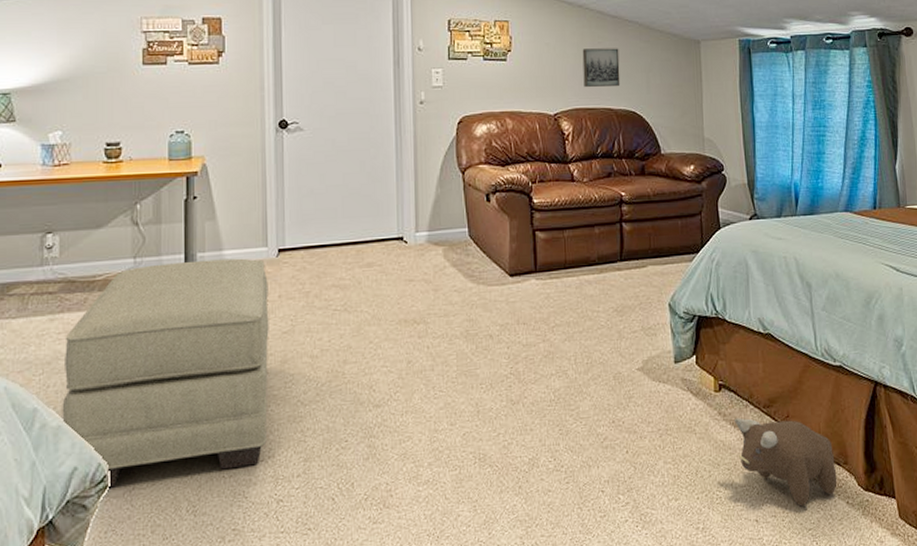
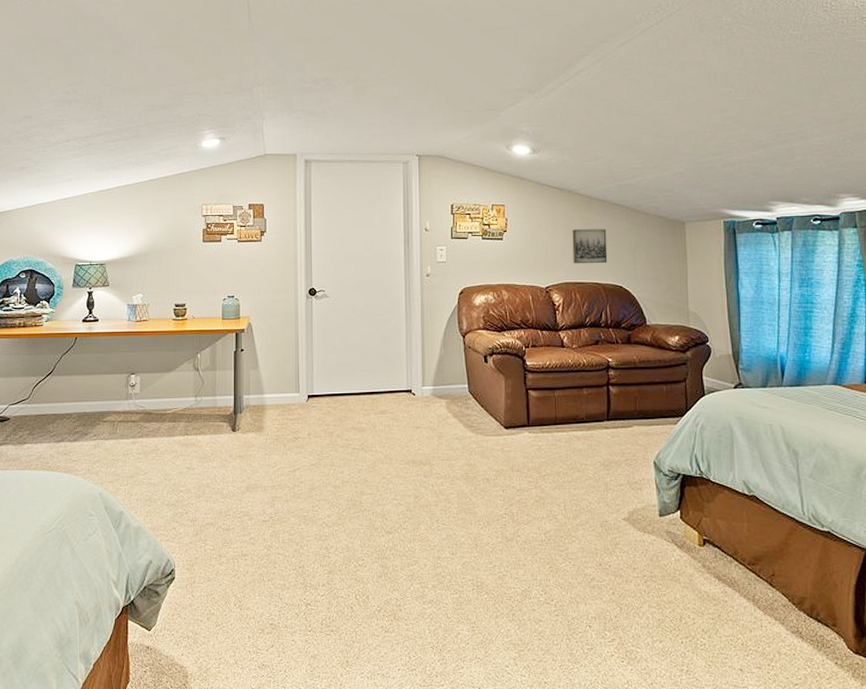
ottoman: present [62,258,269,486] -> none [141,401,300,579]
plush toy: present [735,418,837,507] -> none [719,572,825,662]

